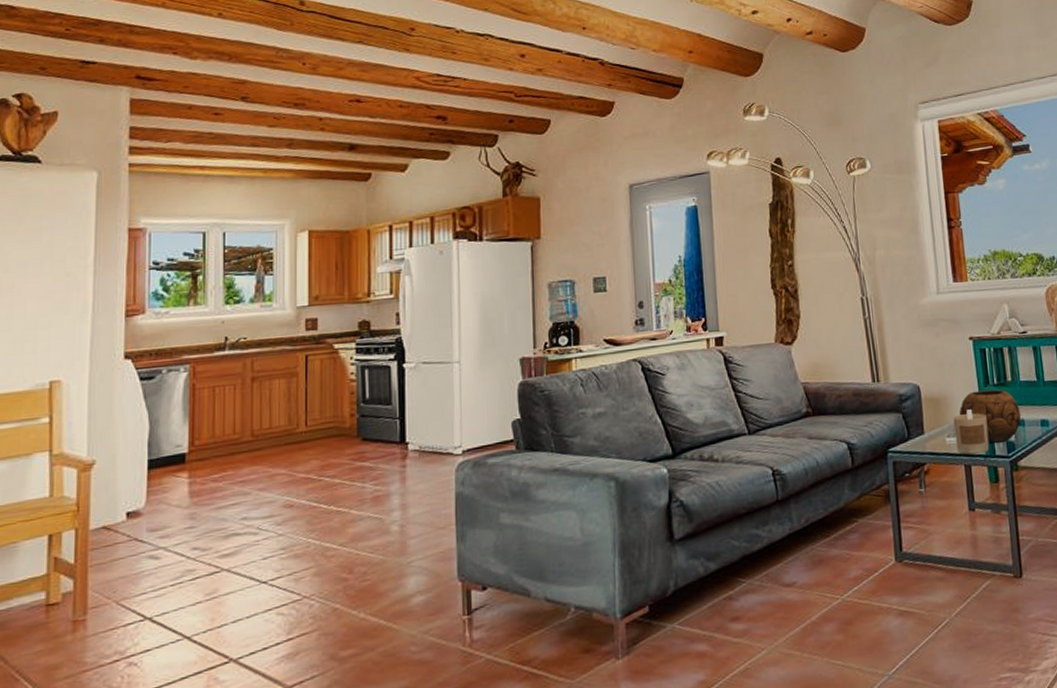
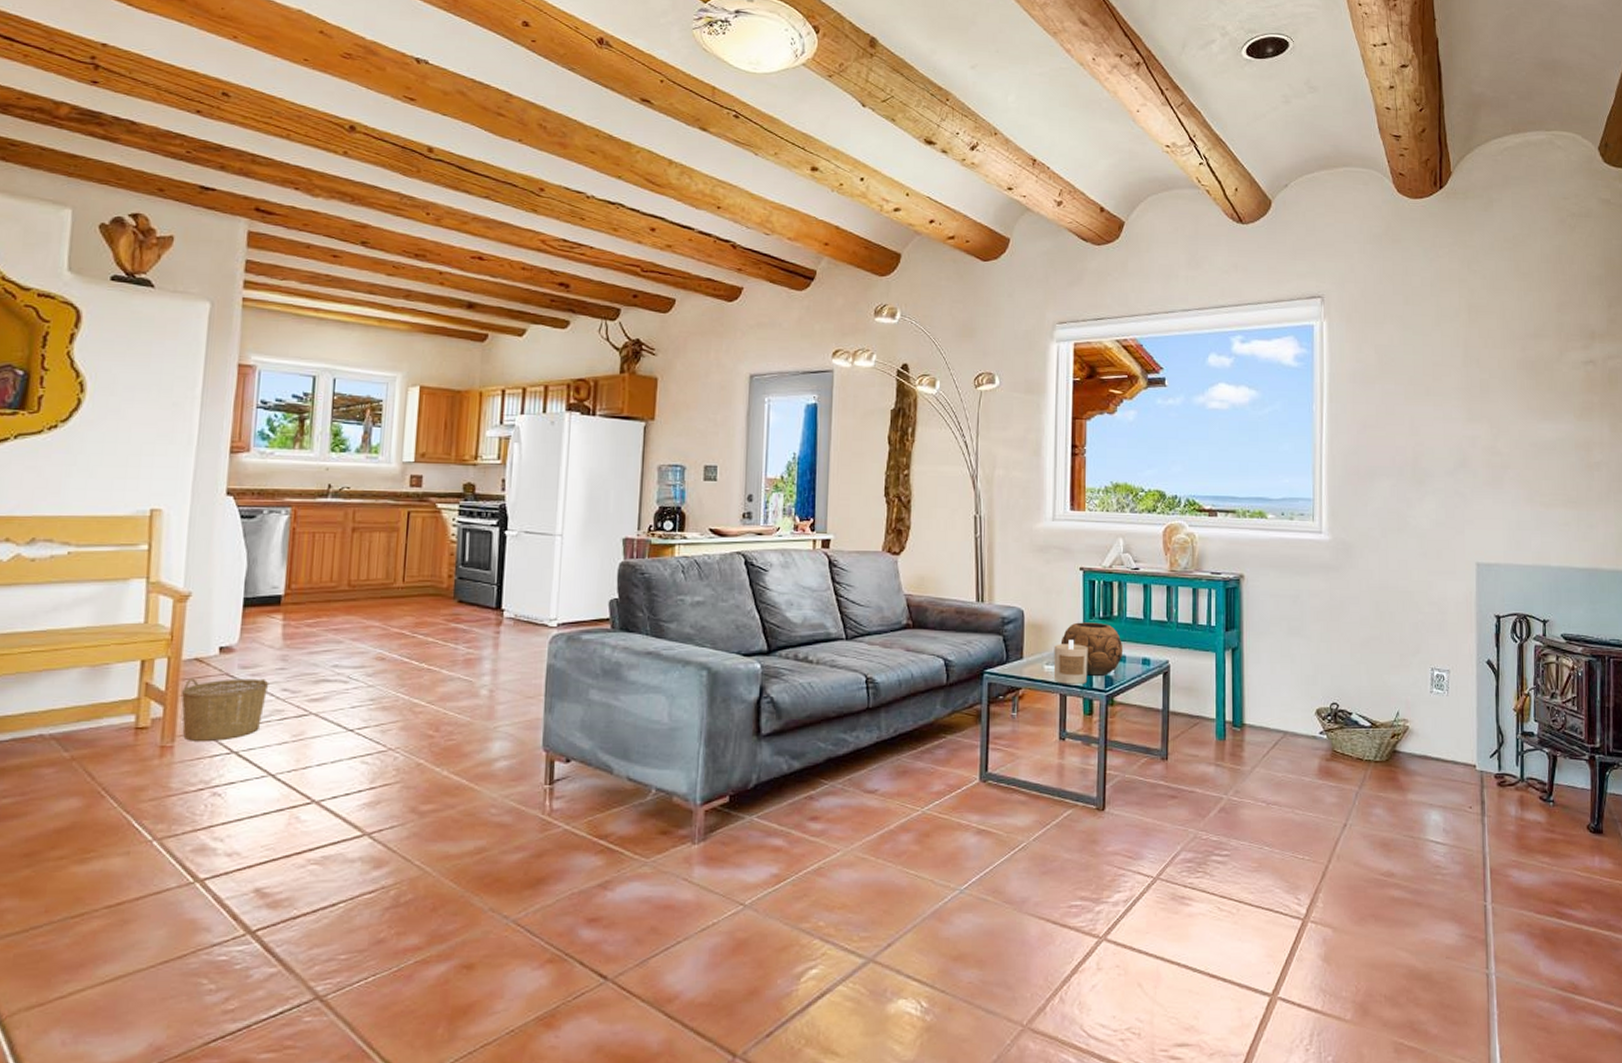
basket: none [90,539,179,612] -> present [181,678,269,741]

